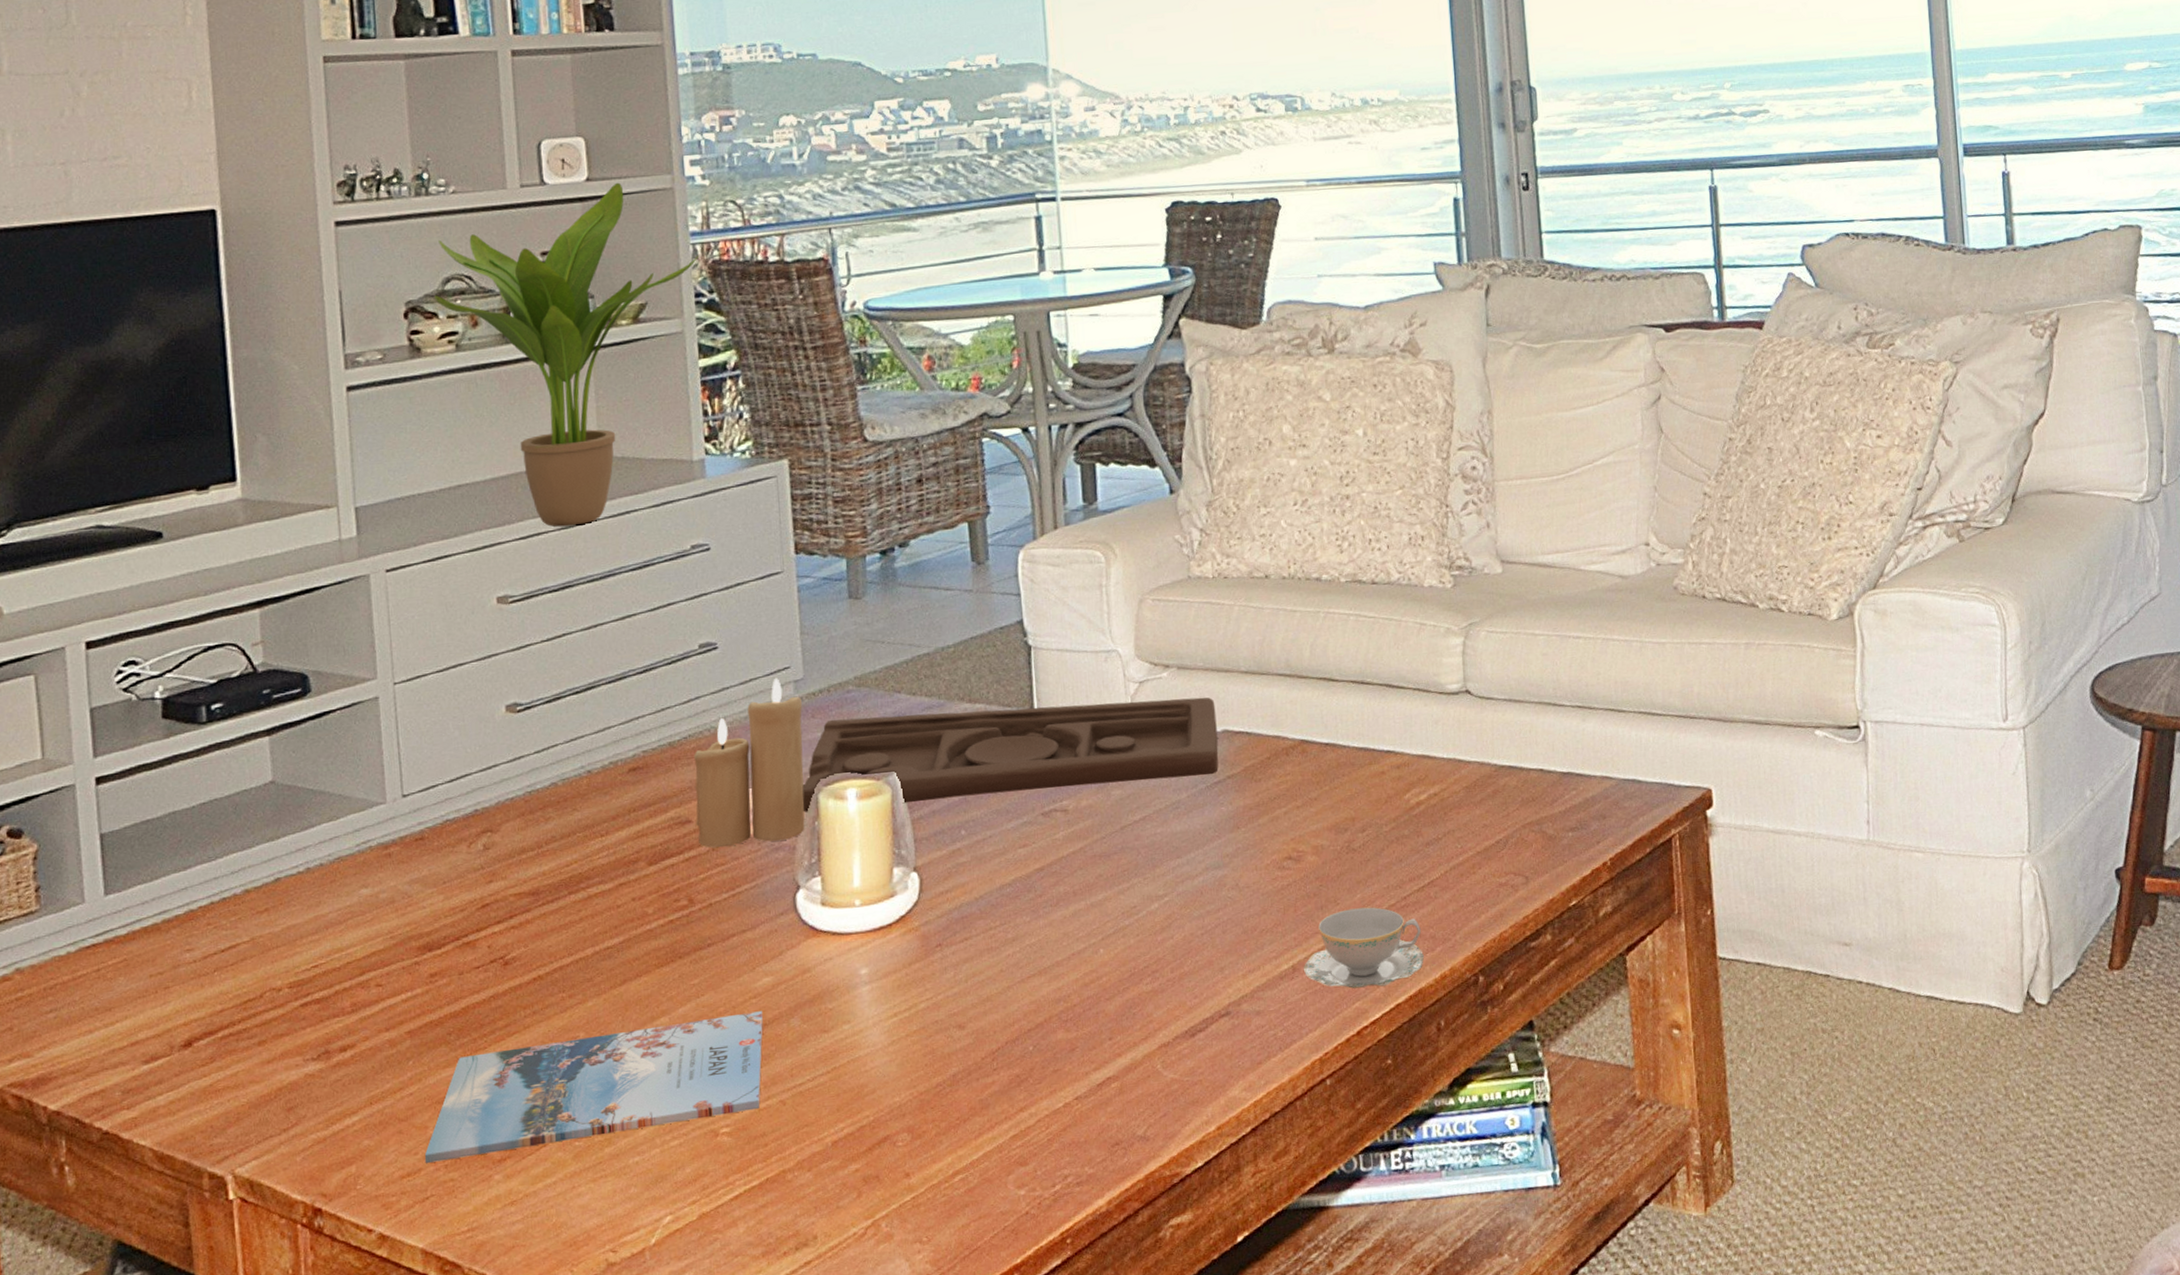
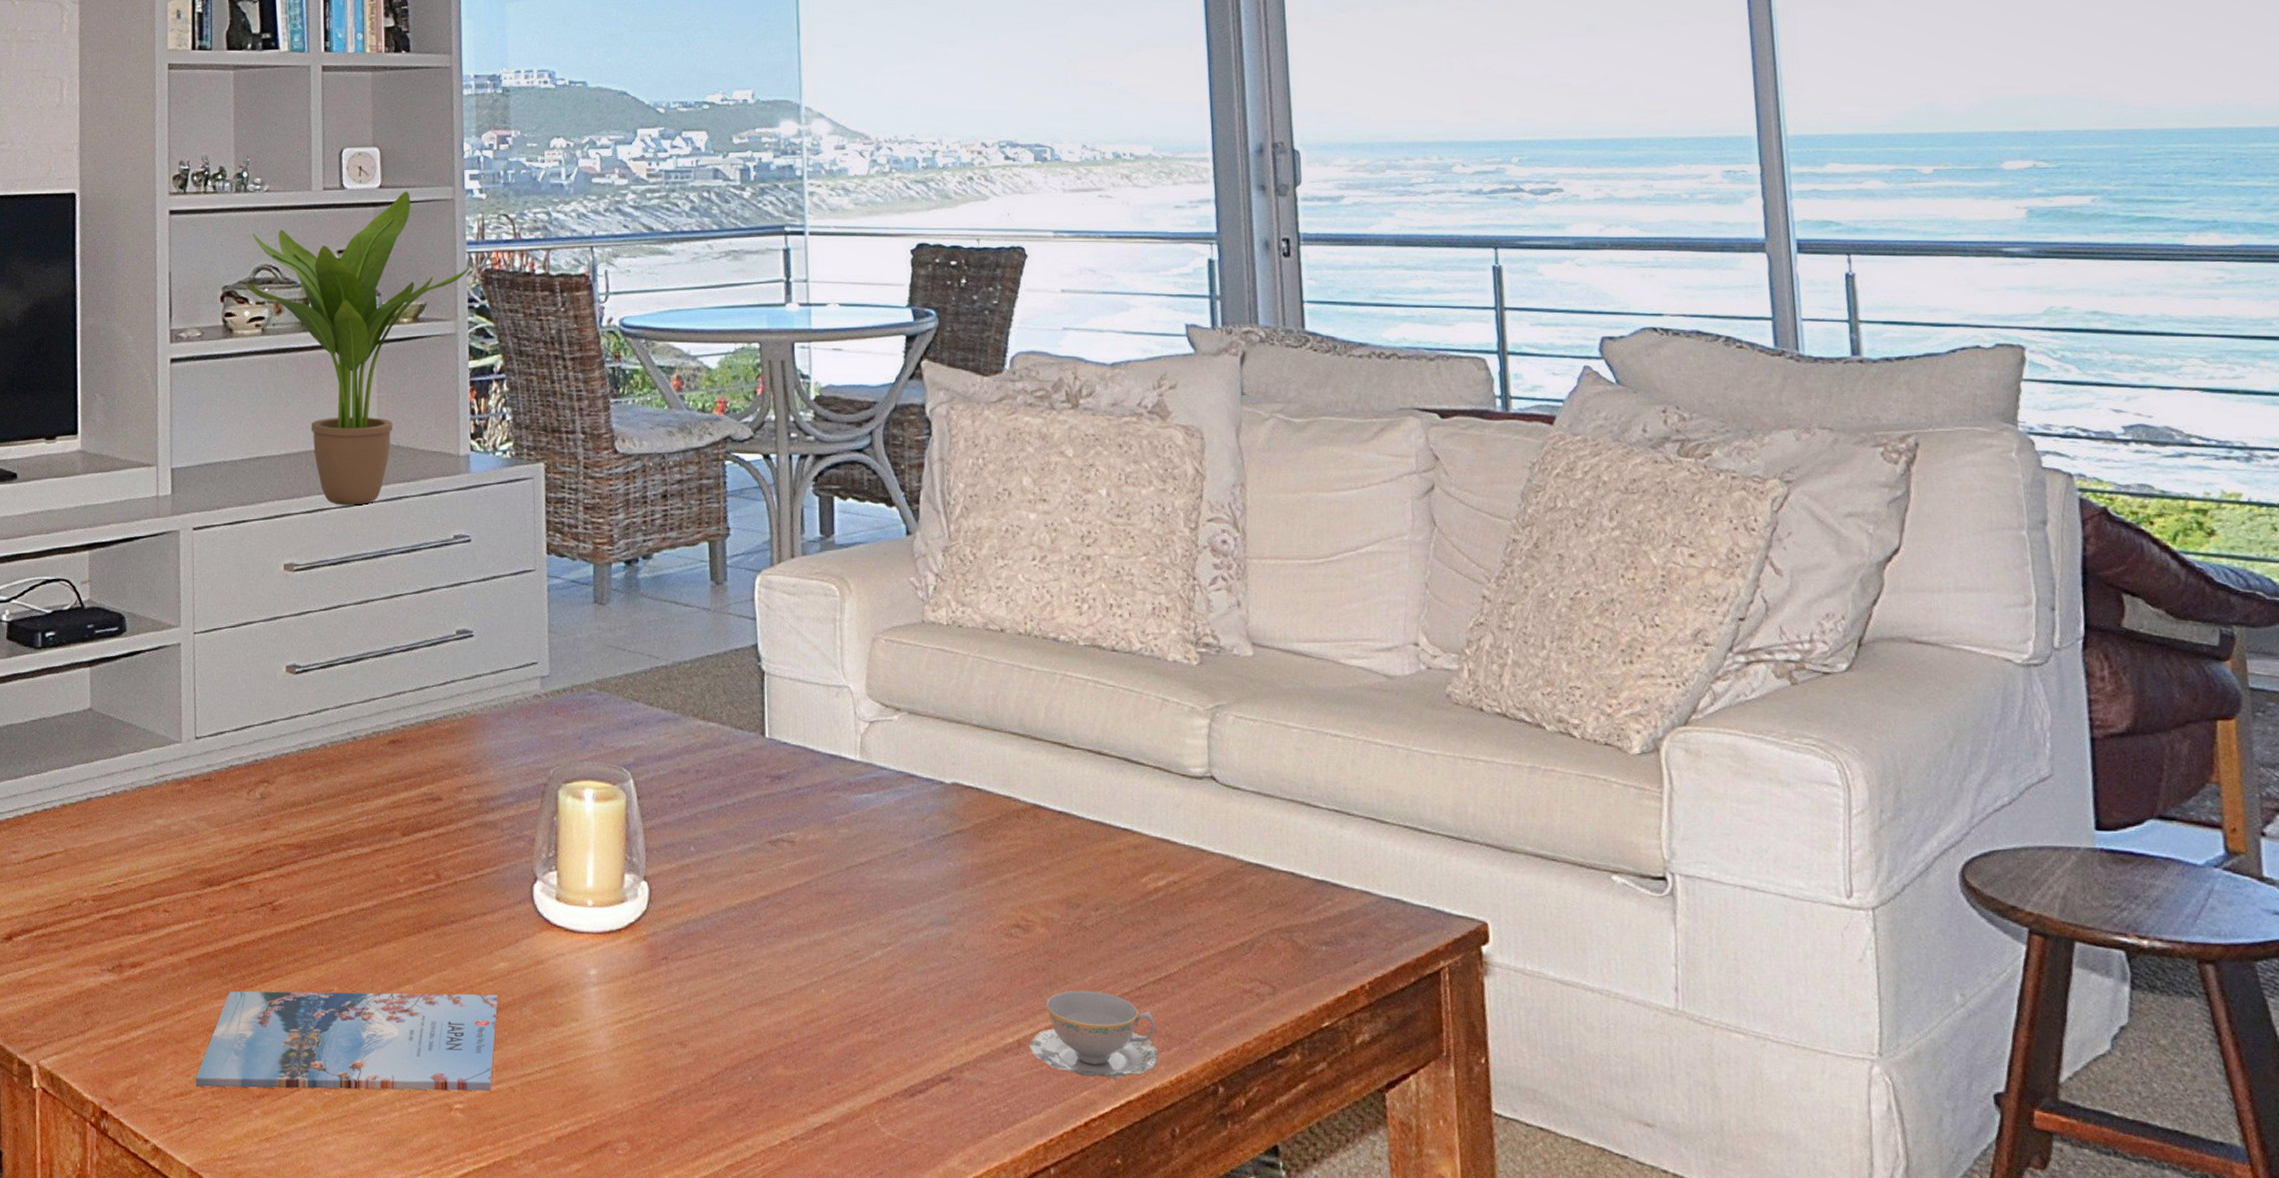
candle: present [694,677,805,848] -> none [446,671,547,831]
decorative tray: present [802,697,1219,812] -> none [543,719,948,827]

